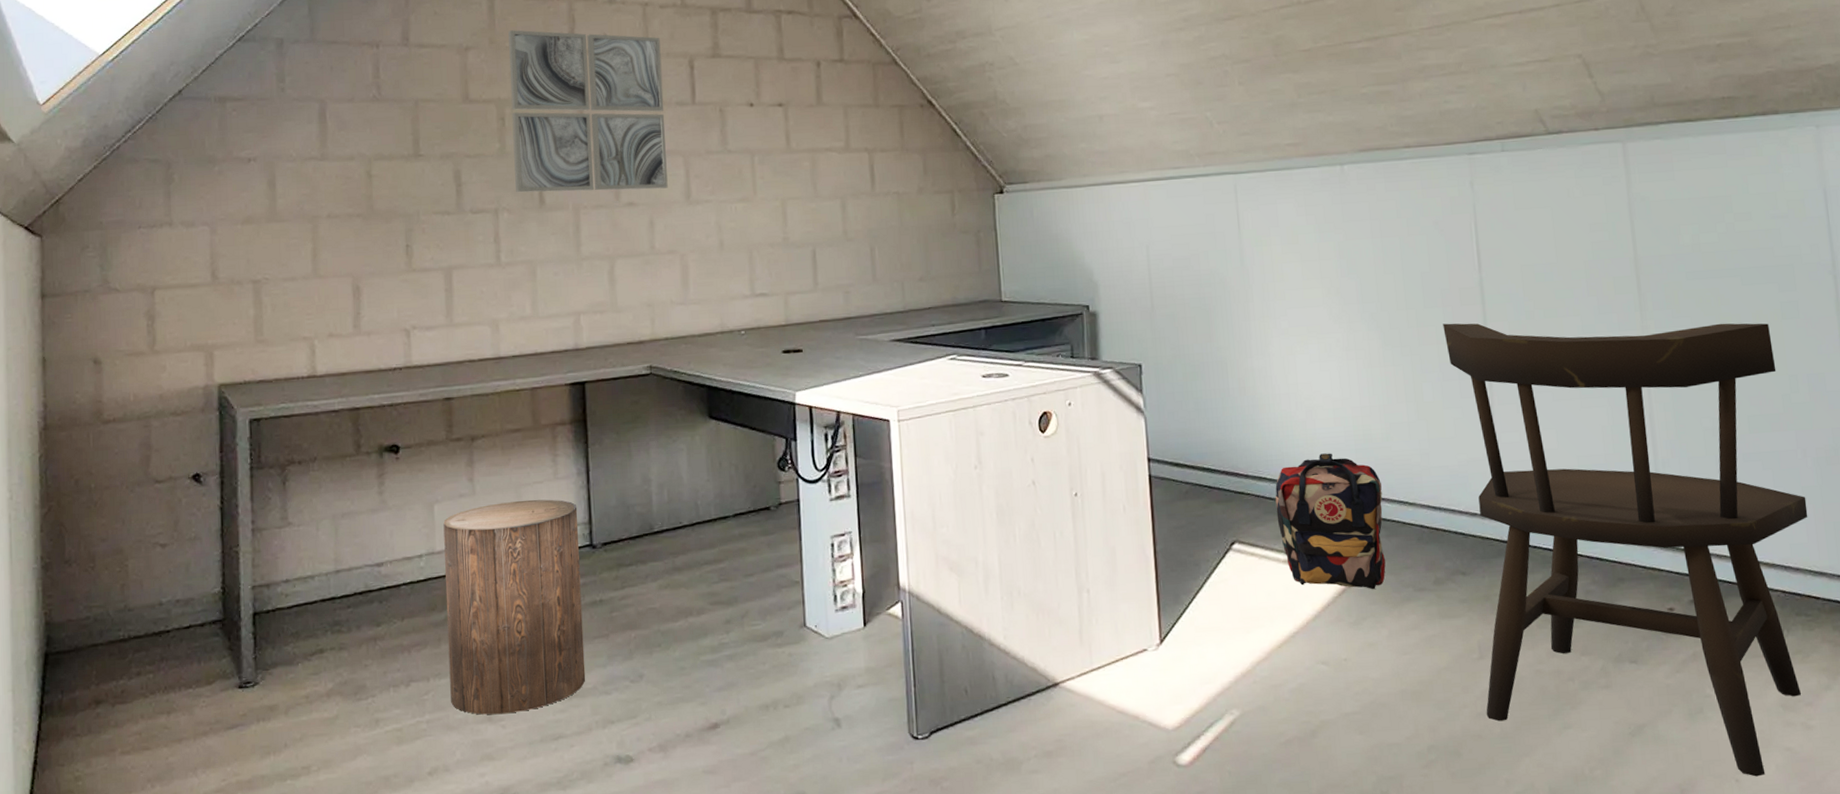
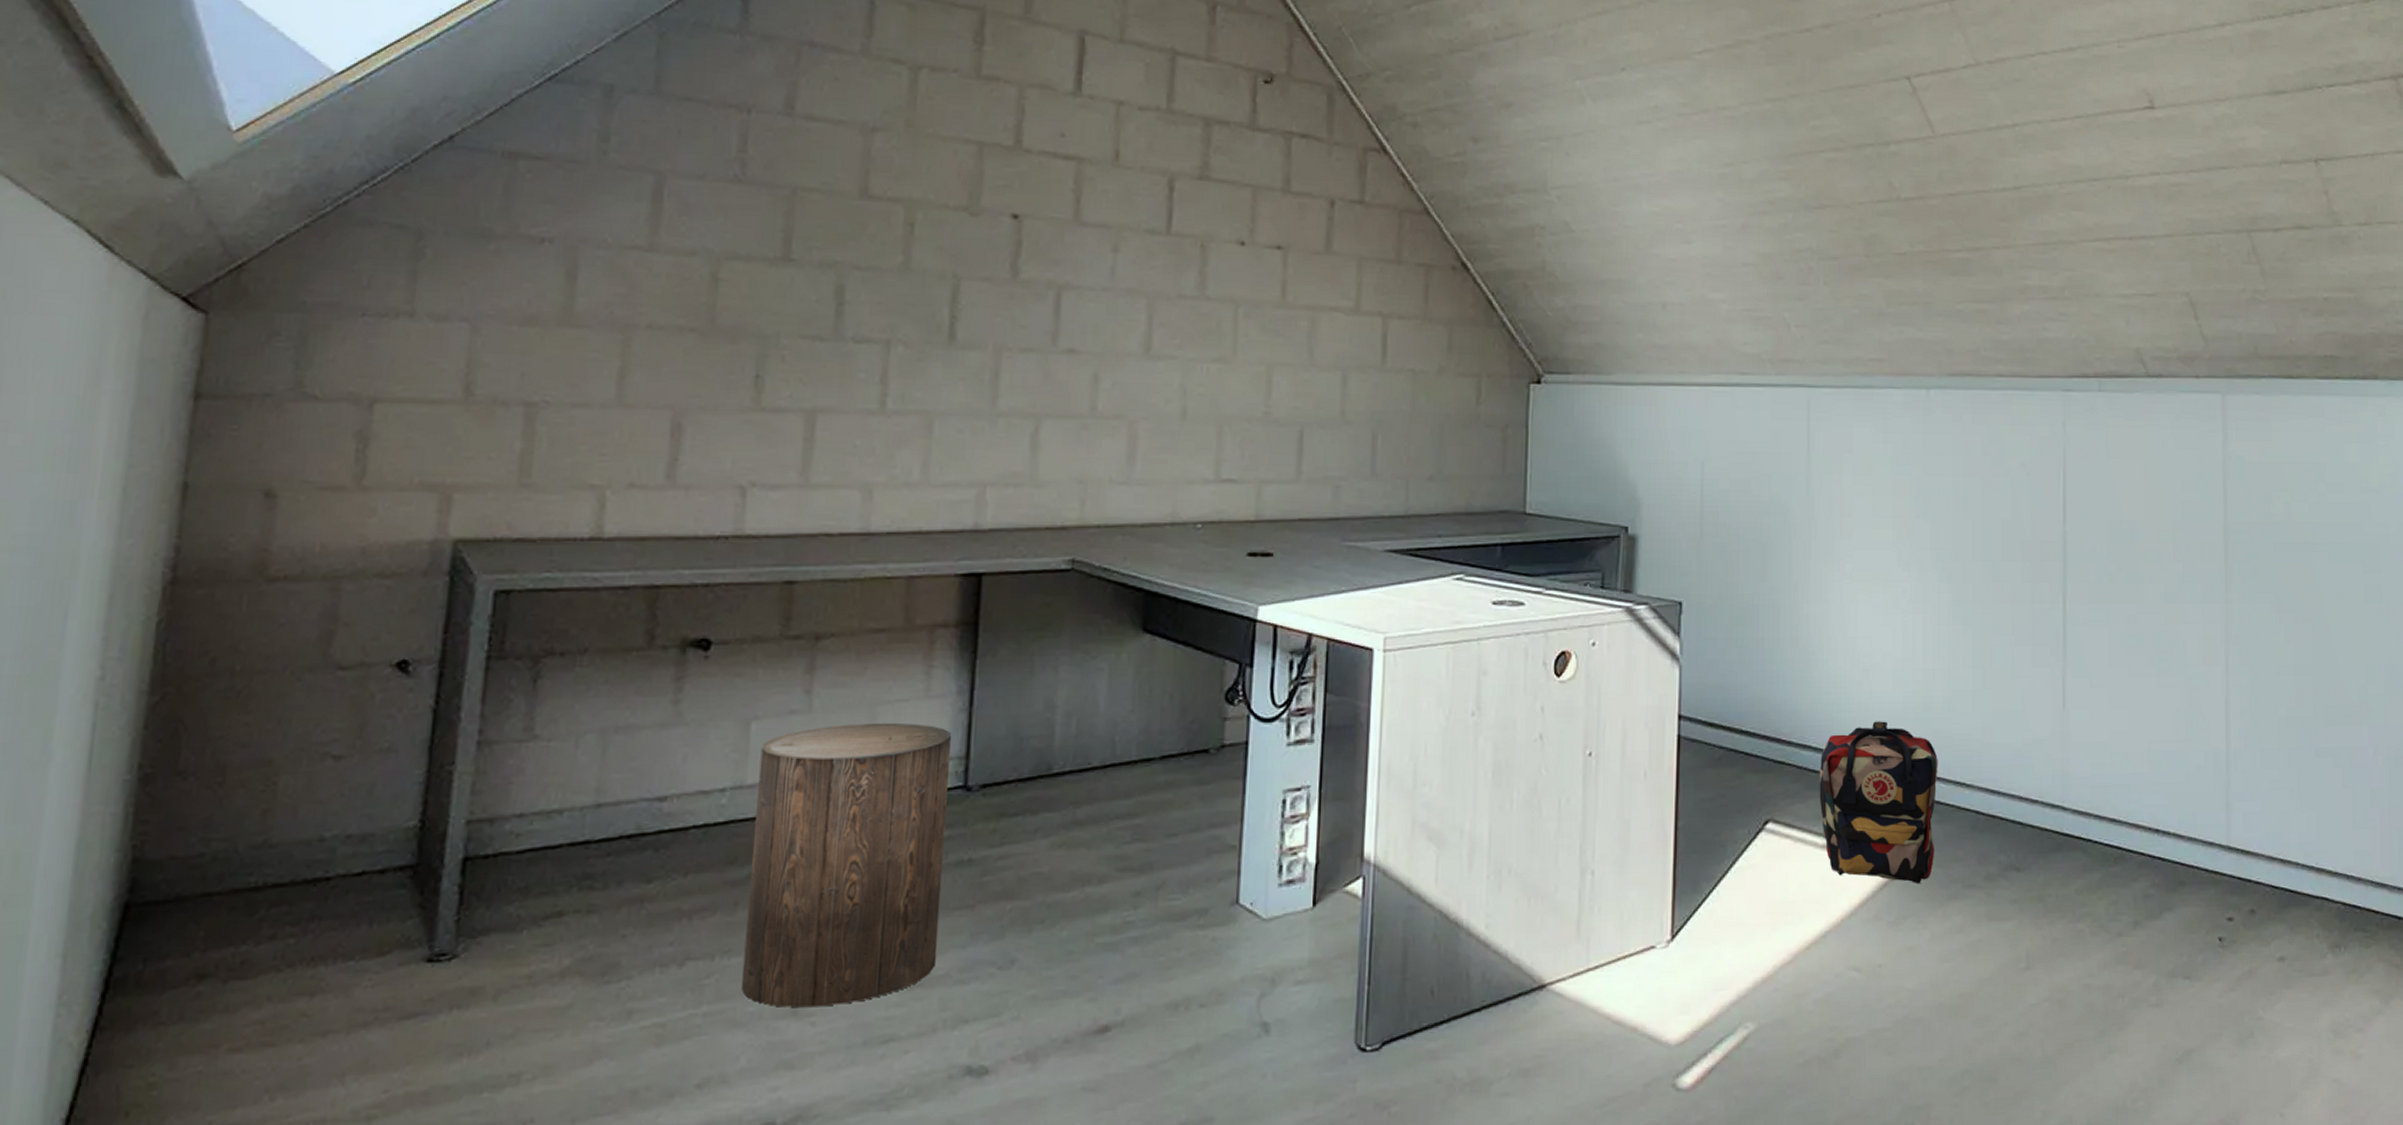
wall art: present [508,30,668,193] -> none [918,113,1134,336]
dining chair: present [1443,323,1808,777] -> none [2020,580,2374,1111]

